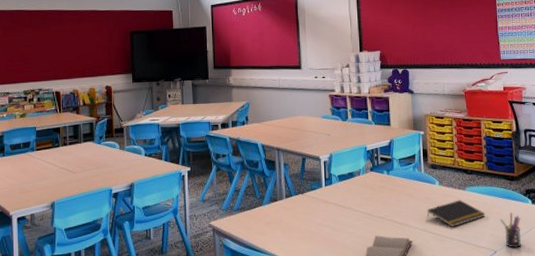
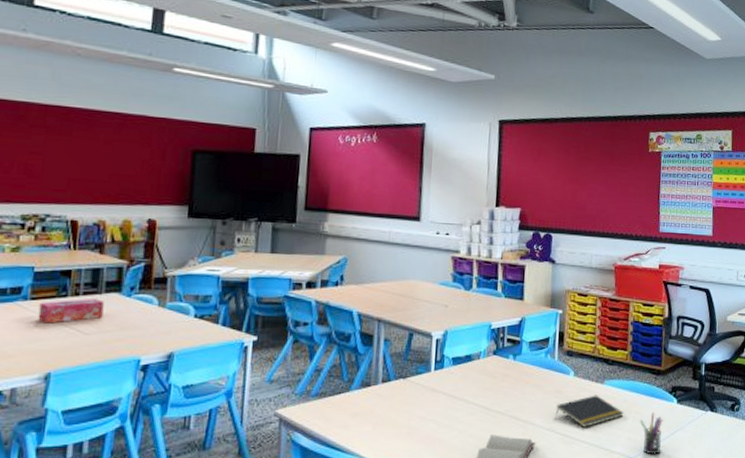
tissue box: none [42,146,84,167] -> present [37,298,104,324]

